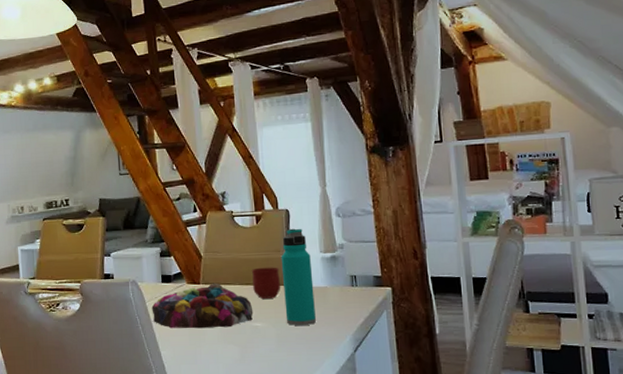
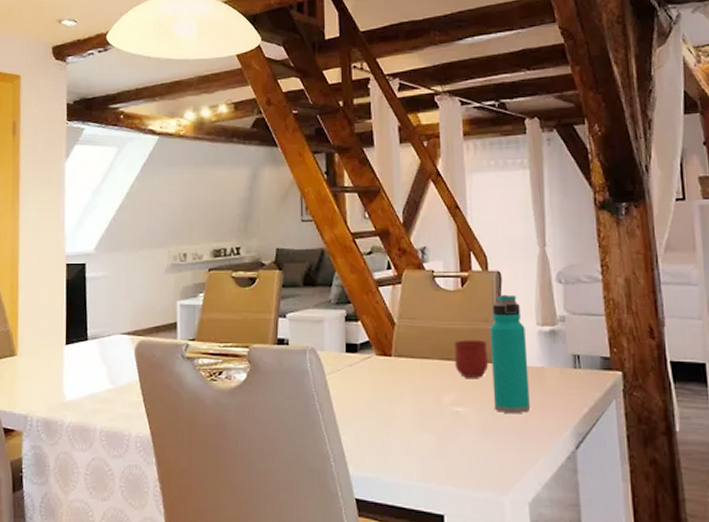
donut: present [151,283,254,329] -> none [332,355,455,411]

